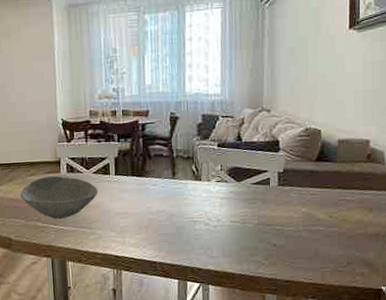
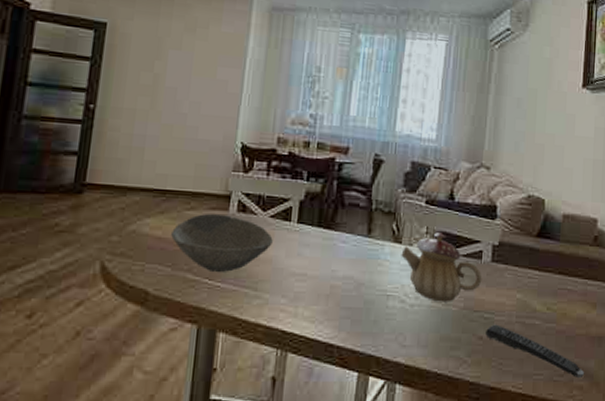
teapot: none [202,168,272,222] -> present [401,233,482,302]
remote control: none [278,233,365,267] -> present [486,324,585,378]

